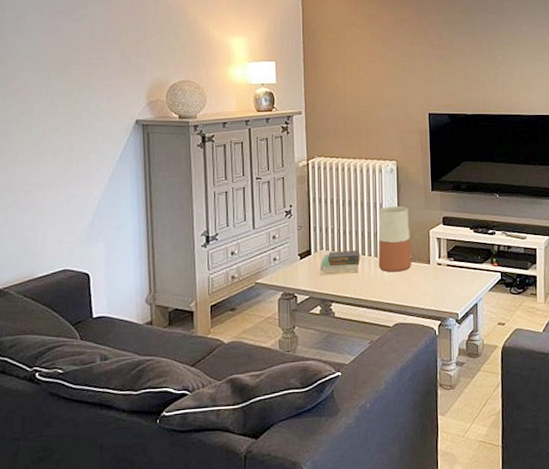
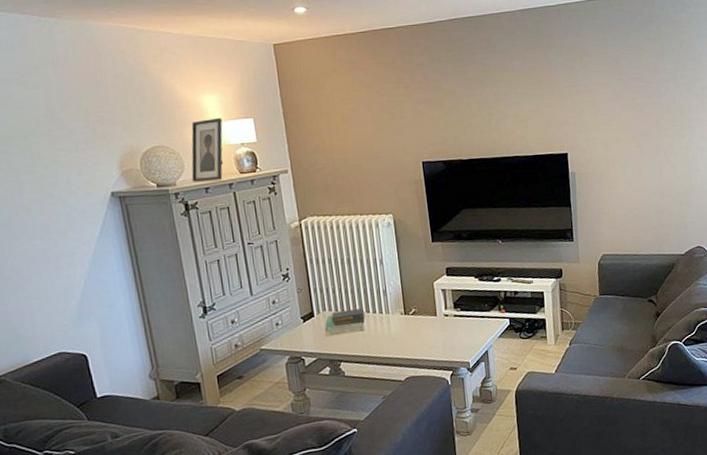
picture frame: none [212,59,246,117] -> present [191,118,224,182]
vase: present [378,206,412,272] -> none [380,260,419,328]

